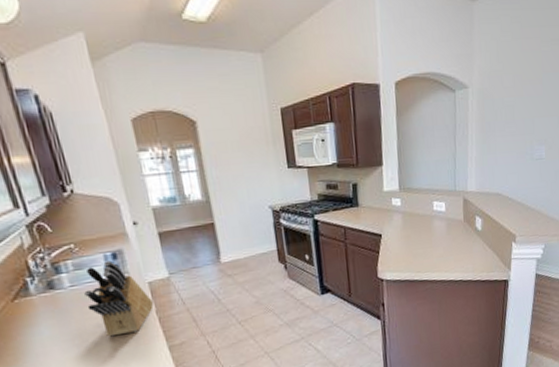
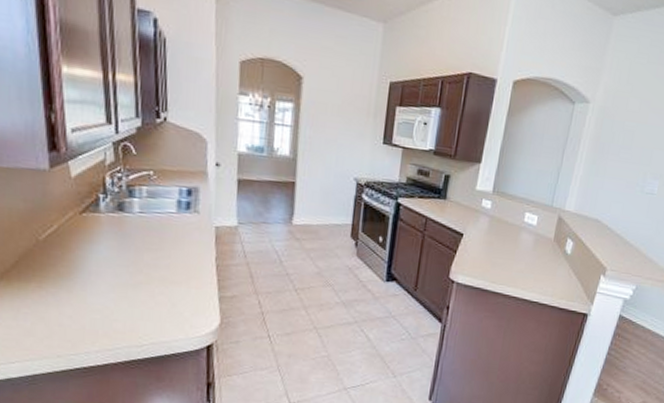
knife block: present [84,260,154,337] -> none [150,195,216,274]

